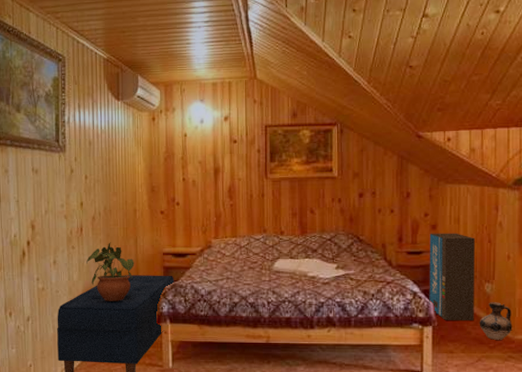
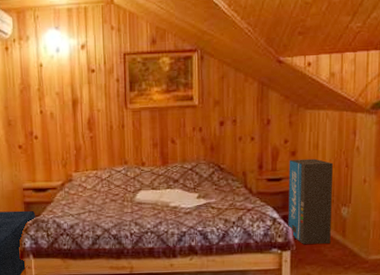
ceramic jug: present [479,302,512,340] -> none [335,225,367,261]

